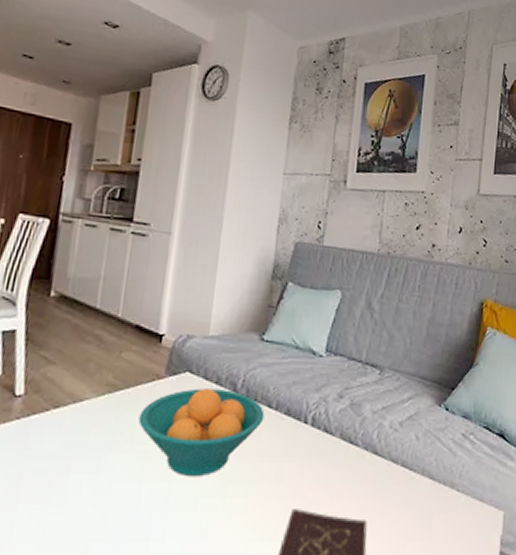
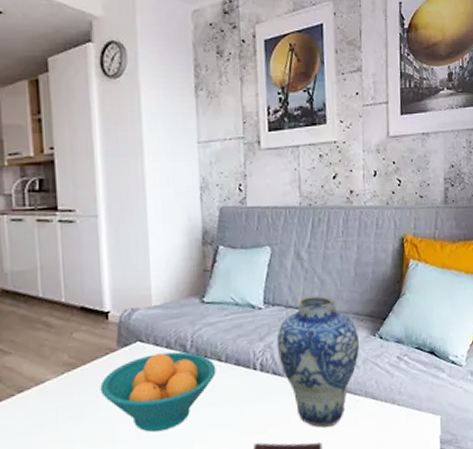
vase: none [332,351,423,503] -> present [276,296,359,428]

